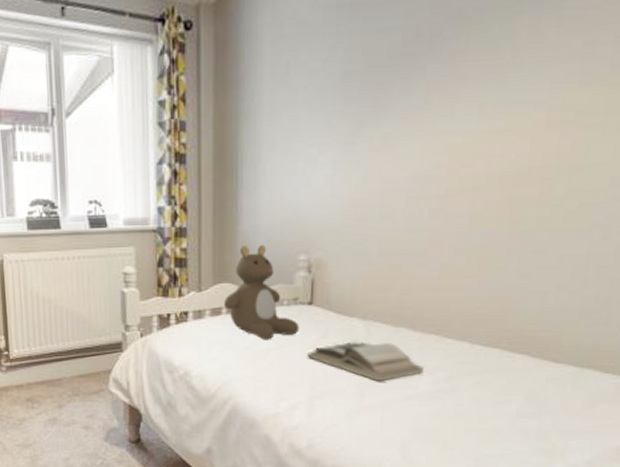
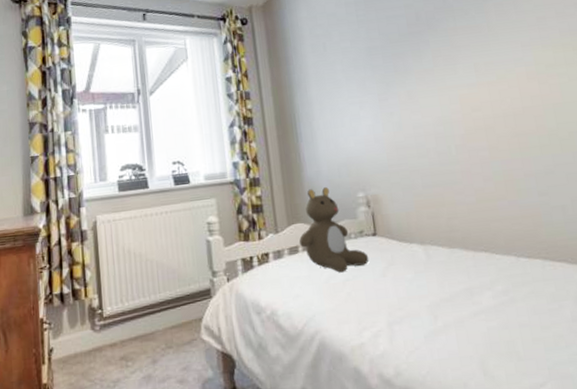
book: present [308,340,423,382] -> none [380,263,483,302]

